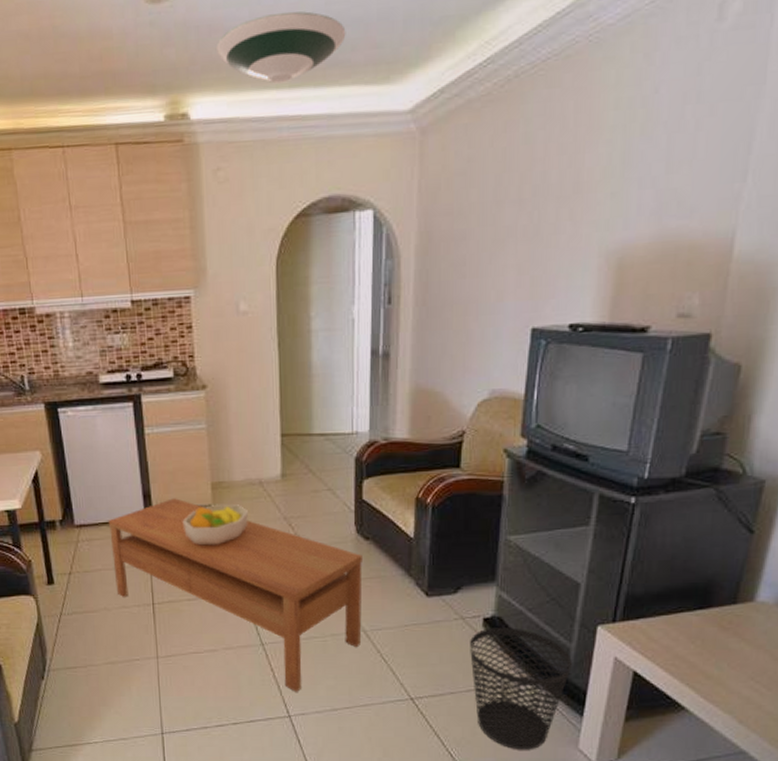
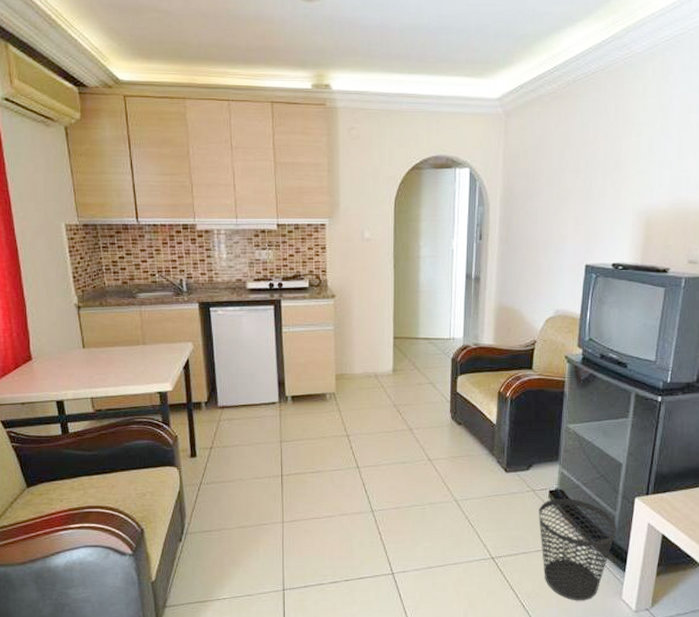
coffee table: present [108,498,362,692] -> none [247,386,456,552]
fruit bowl: present [182,505,248,546] -> none [310,393,365,427]
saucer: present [217,11,346,84] -> none [355,18,452,70]

